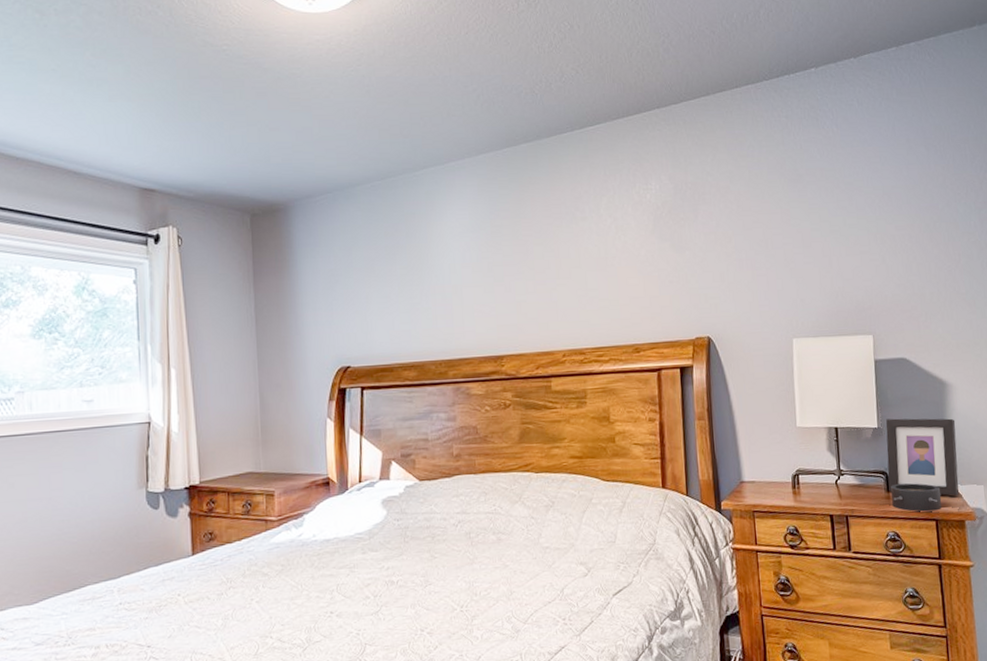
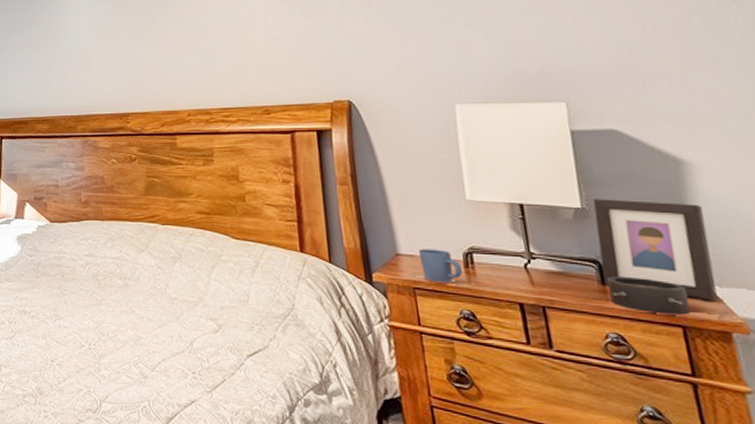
mug: none [758,474,791,505] -> present [418,249,463,284]

